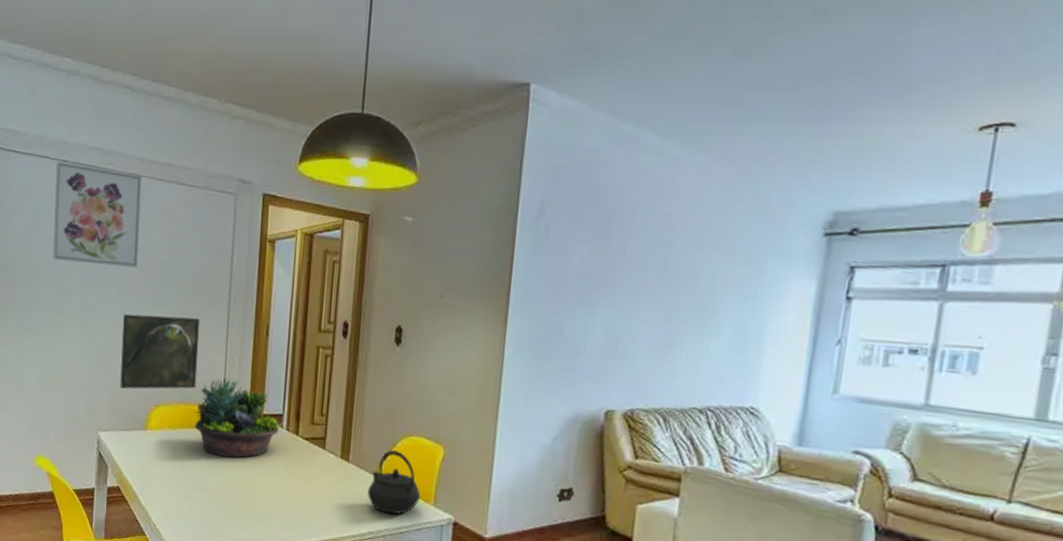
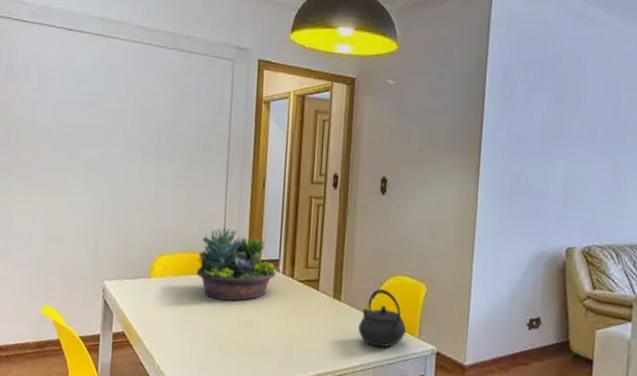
wall art: present [52,162,142,268] -> none [59,30,145,127]
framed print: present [120,314,200,389] -> none [124,170,201,240]

